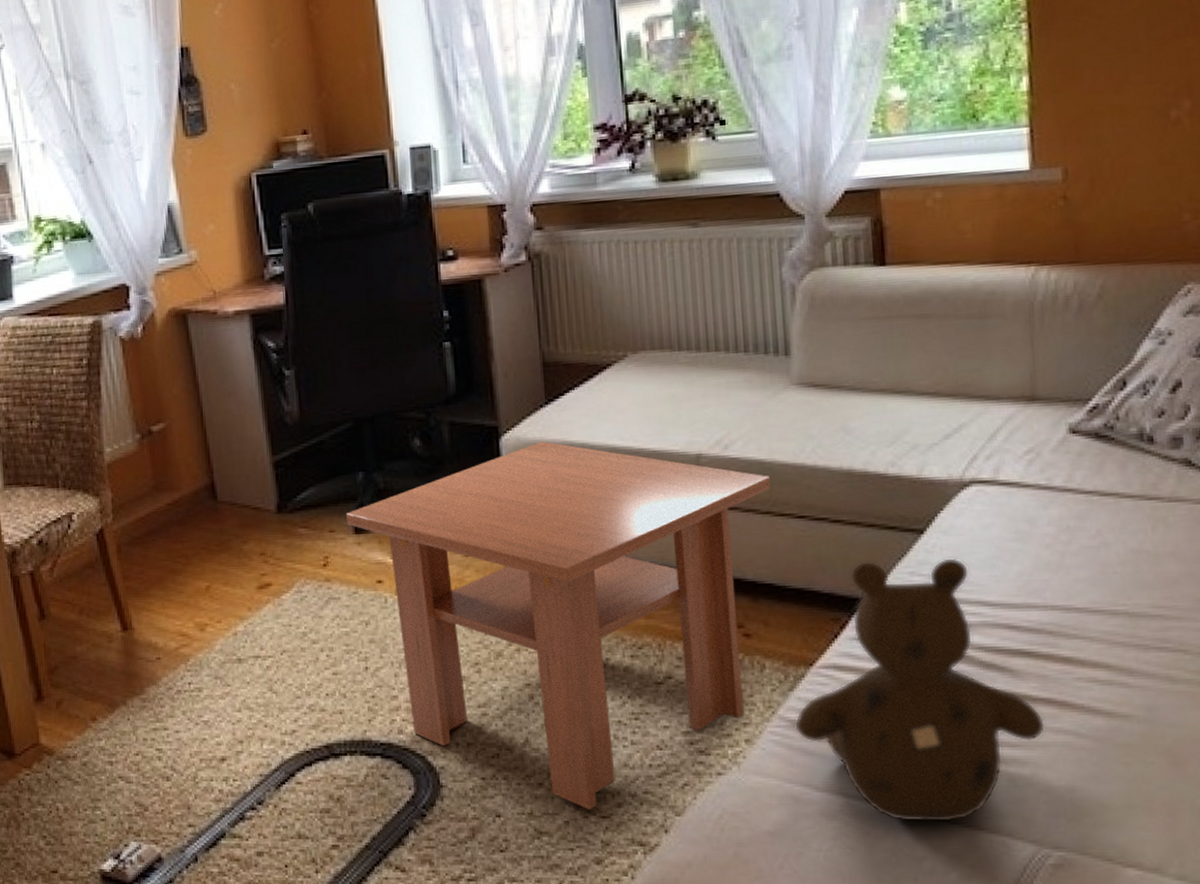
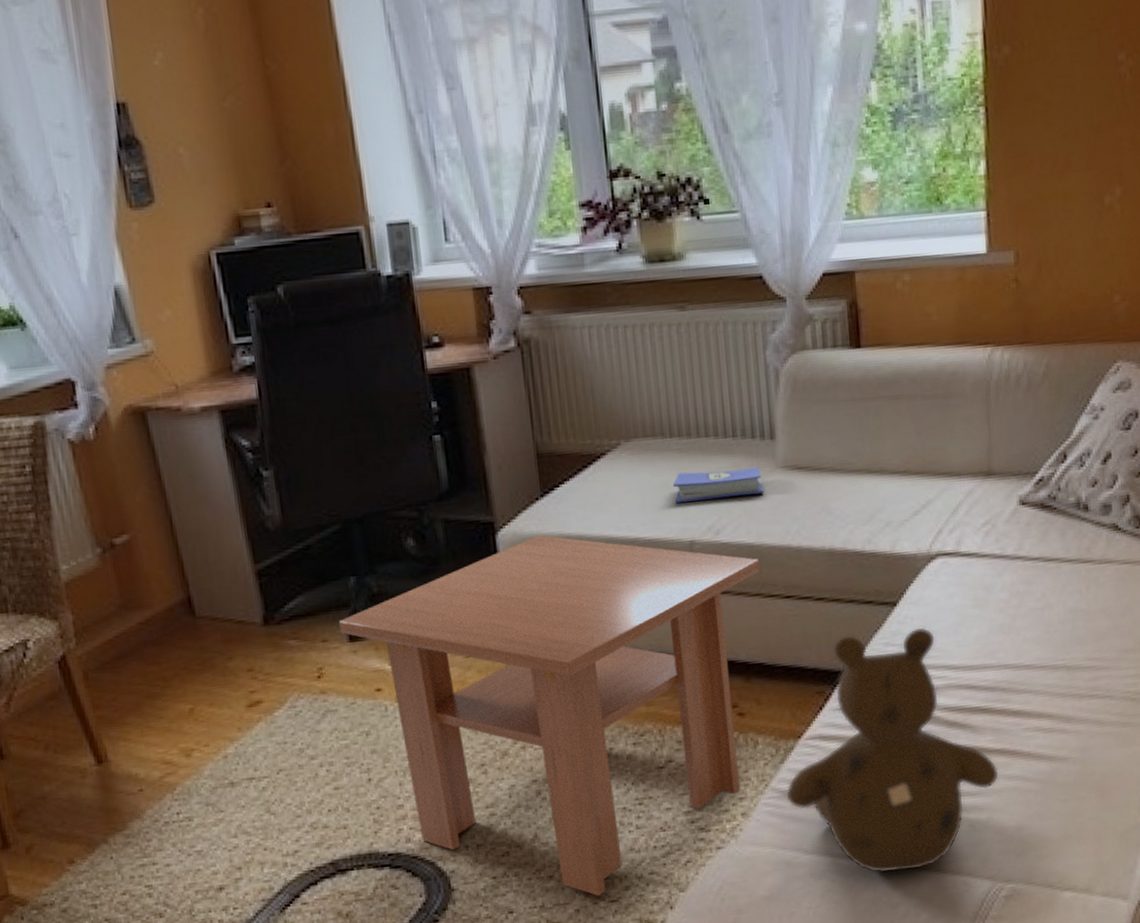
hardcover book: none [680,383,777,417] -> present [672,467,764,504]

